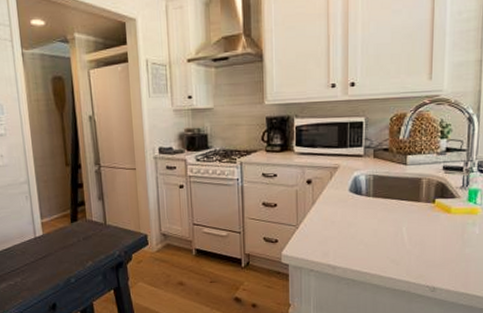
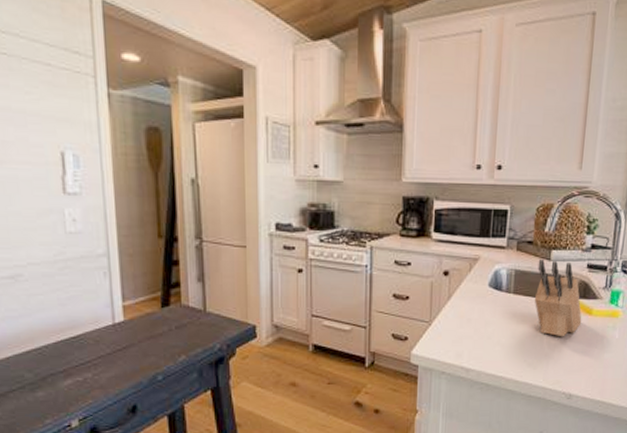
knife block: none [393,163,441,235] -> present [534,258,582,337]

